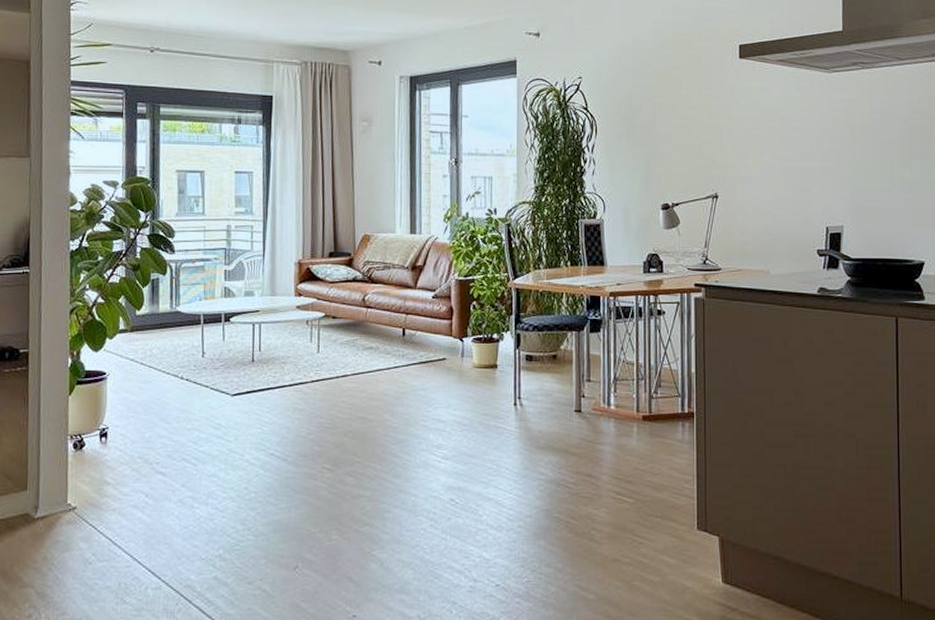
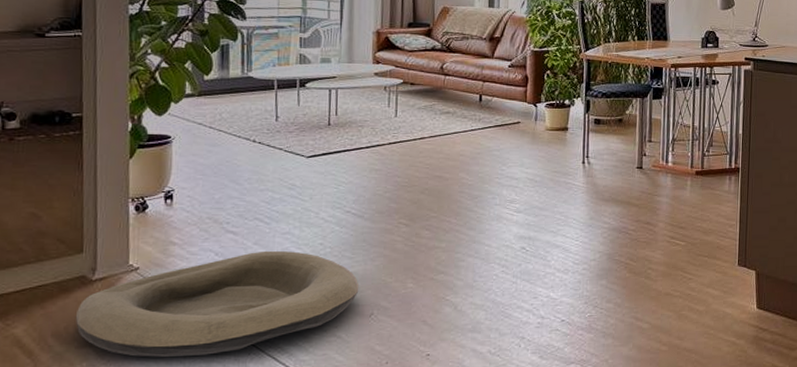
dog bed: none [19,493,284,602] -> present [75,250,359,357]

